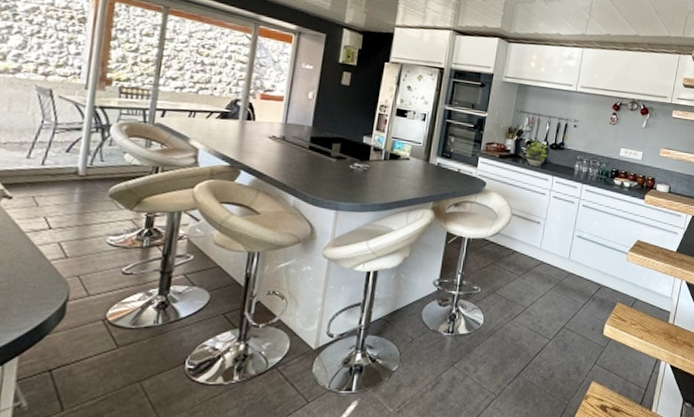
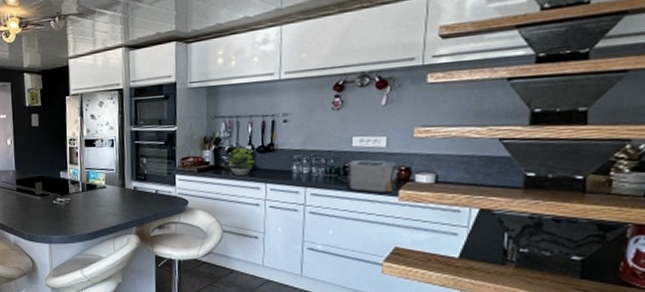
toaster: none [611,167,647,197] -> present [346,160,399,194]

